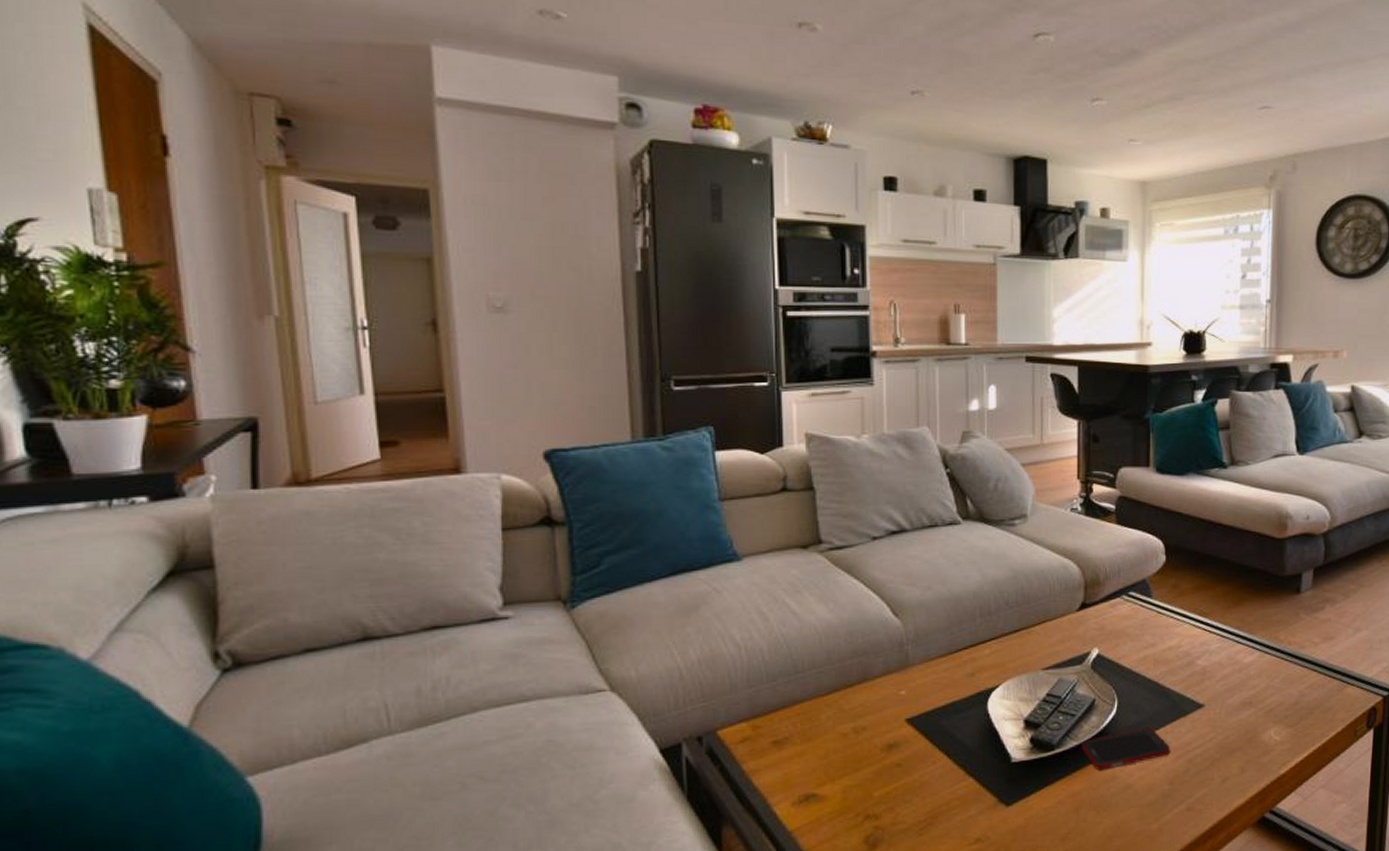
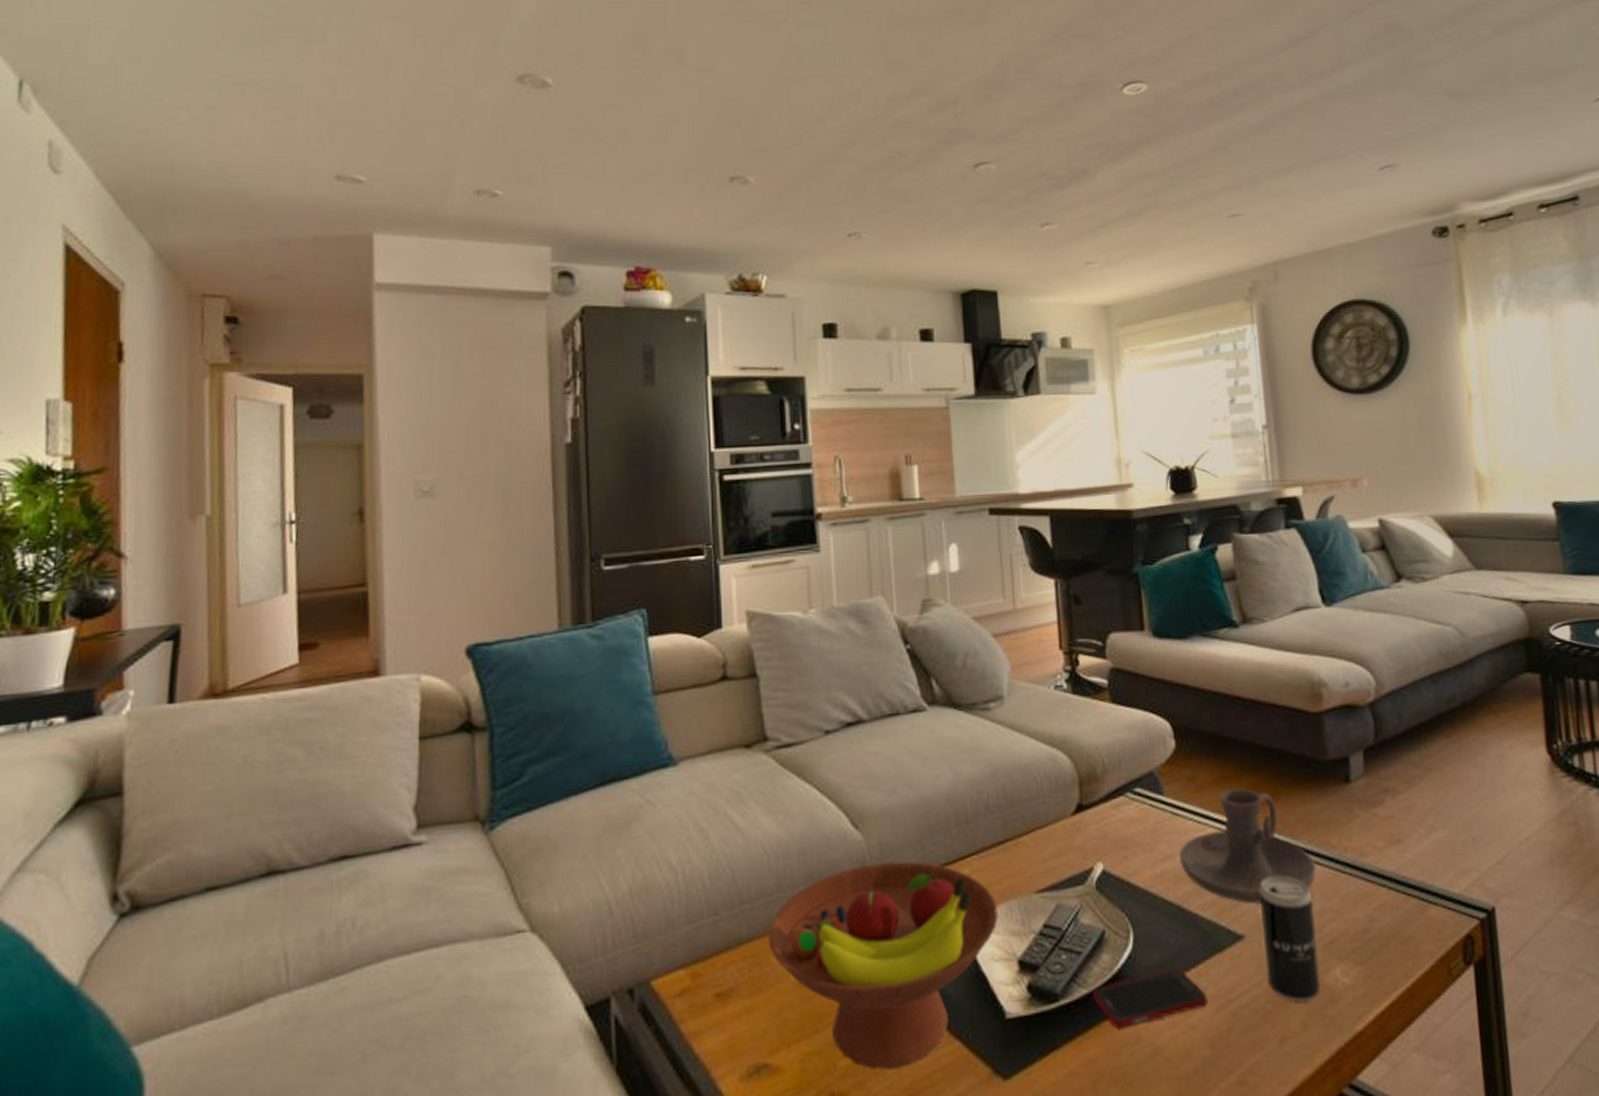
fruit bowl: none [818,643,1011,799] -> present [768,861,998,1070]
candle holder: none [1160,595,1266,682] -> present [1179,789,1317,904]
beverage can: none [1219,661,1259,753] -> present [1259,875,1321,1002]

